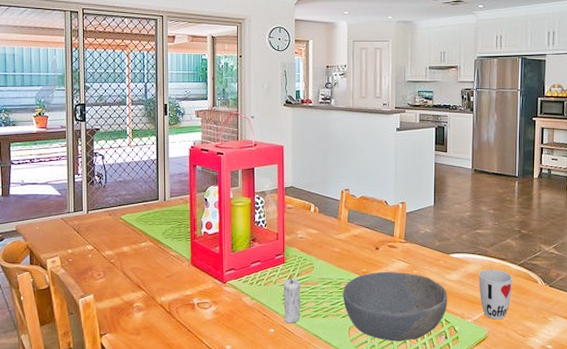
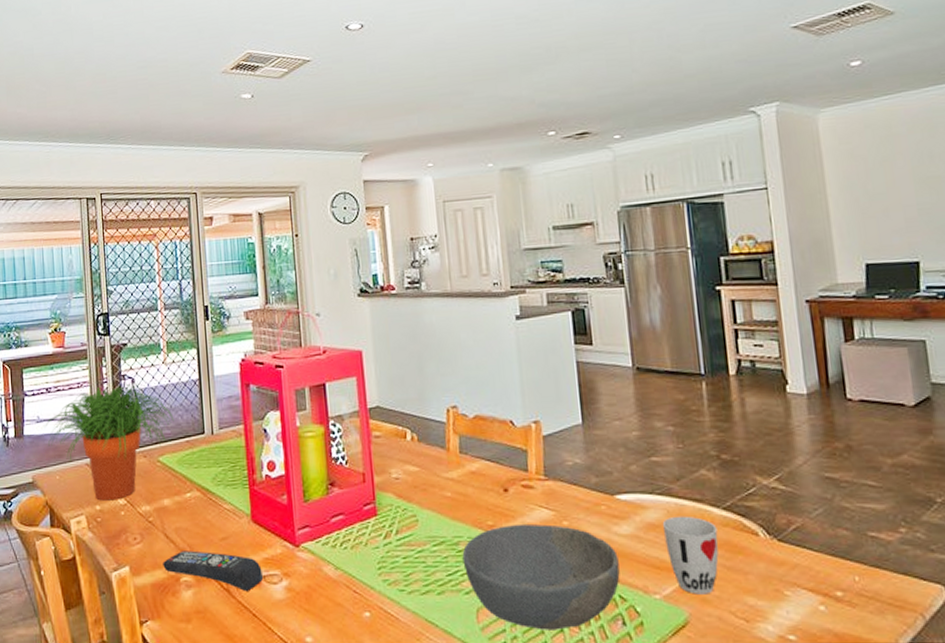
potted plant: none [27,159,135,246] -> present [44,382,174,501]
remote control: none [120,284,198,313] -> present [163,550,264,591]
candle: present [283,273,301,323] -> none [377,530,405,604]

